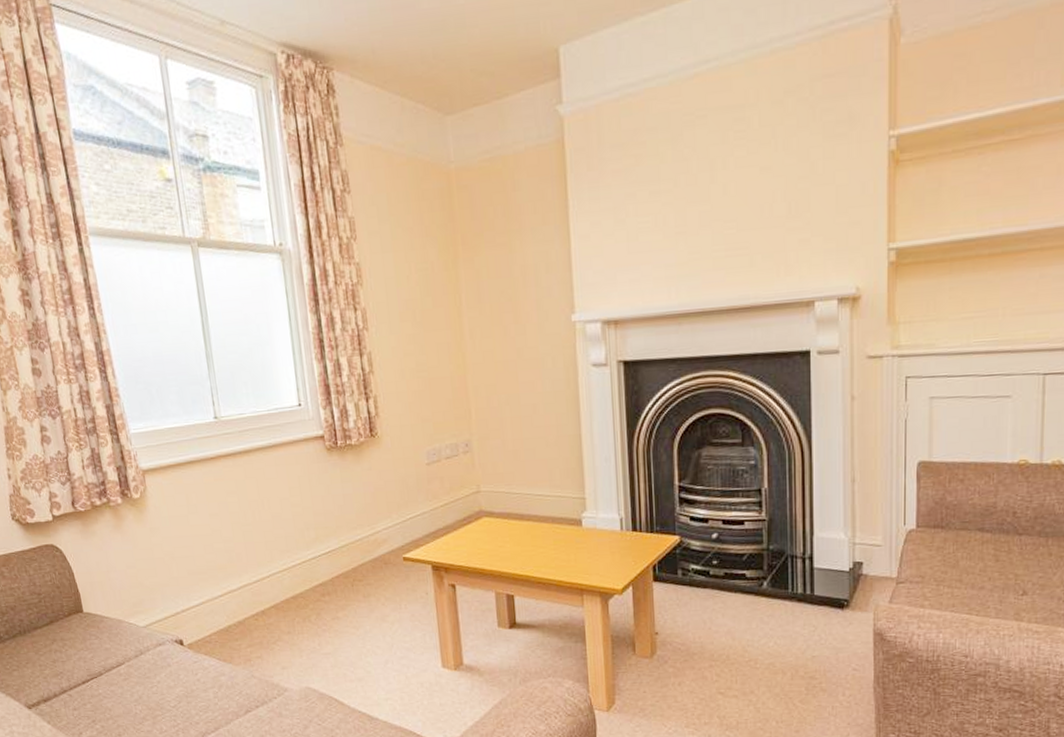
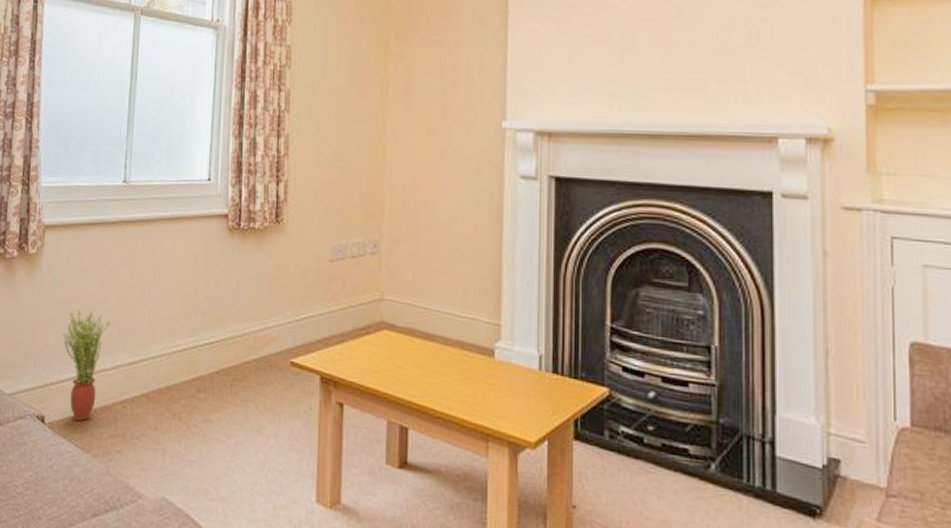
potted plant: none [184,540,229,639] -> present [62,309,110,422]

